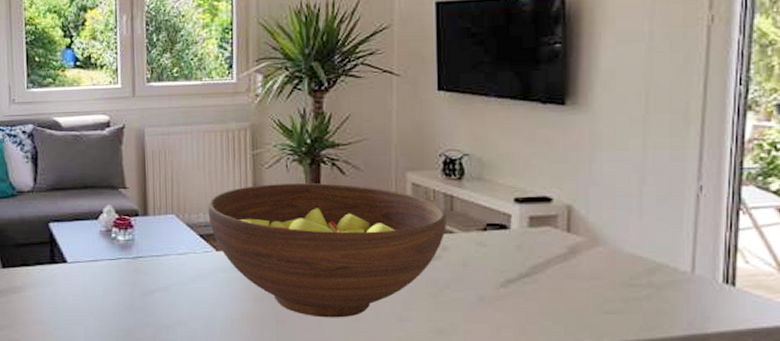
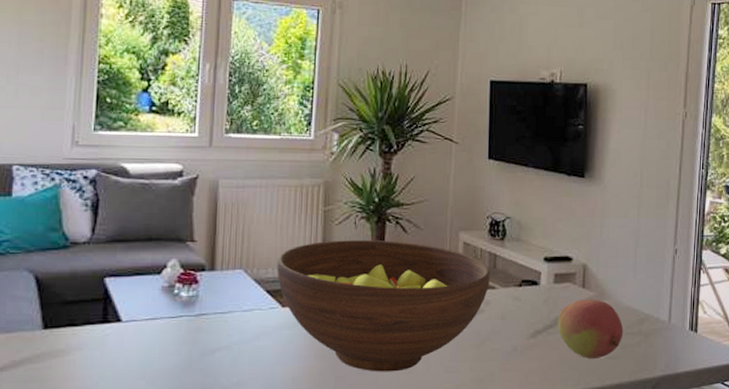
fruit: none [535,245,626,313] -> present [557,299,624,359]

